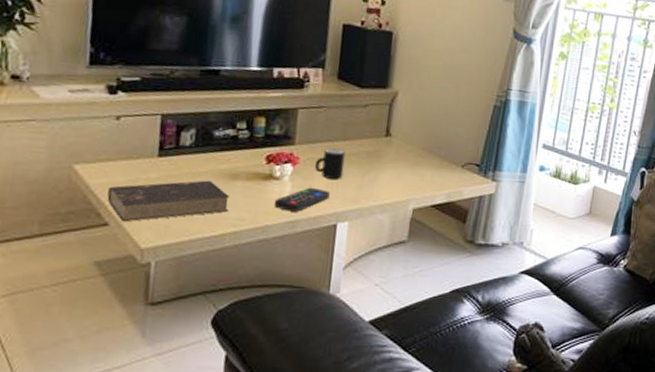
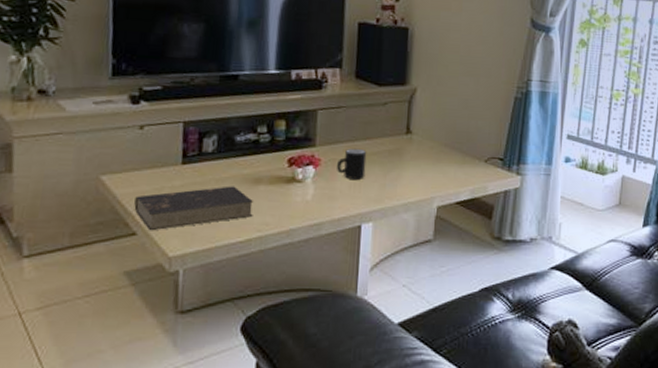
remote control: present [273,187,330,212] -> none [297,188,353,214]

